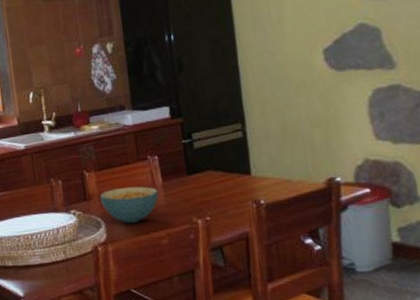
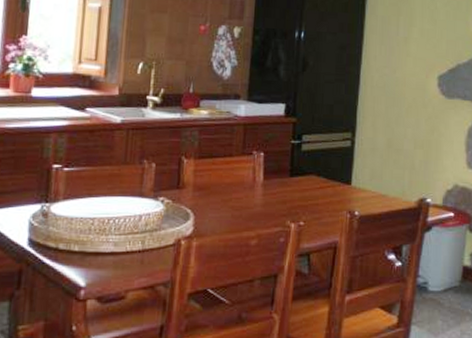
cereal bowl: present [99,186,159,223] -> none [194,180,258,219]

